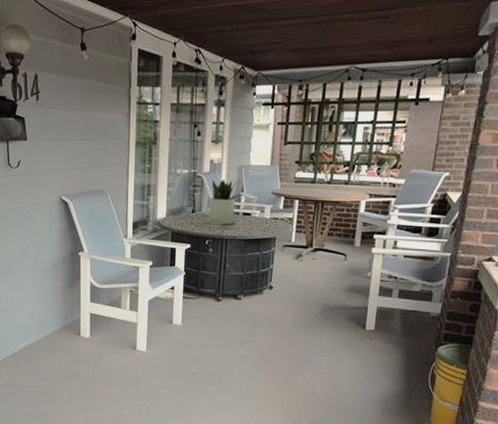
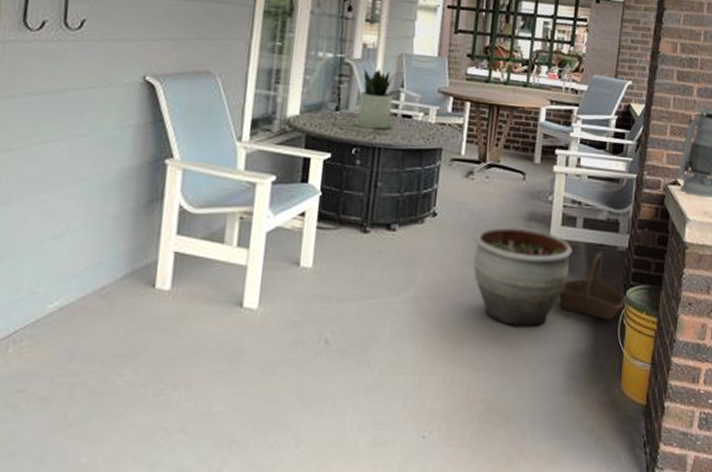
planter pot: none [303,296,389,372] -> present [473,226,573,327]
basket: none [375,317,436,370] -> present [558,252,625,320]

